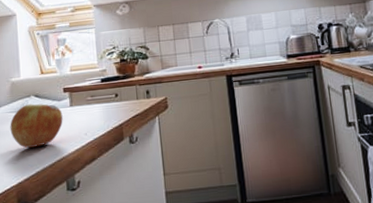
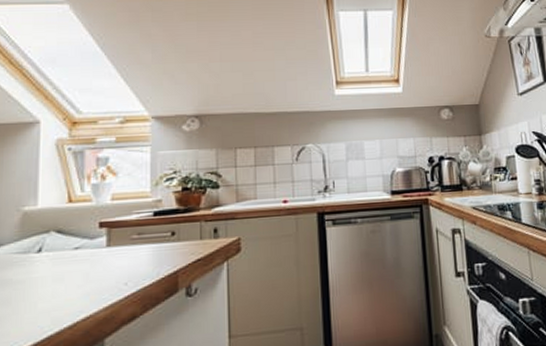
apple: present [10,104,63,148] -> none [14,242,95,303]

